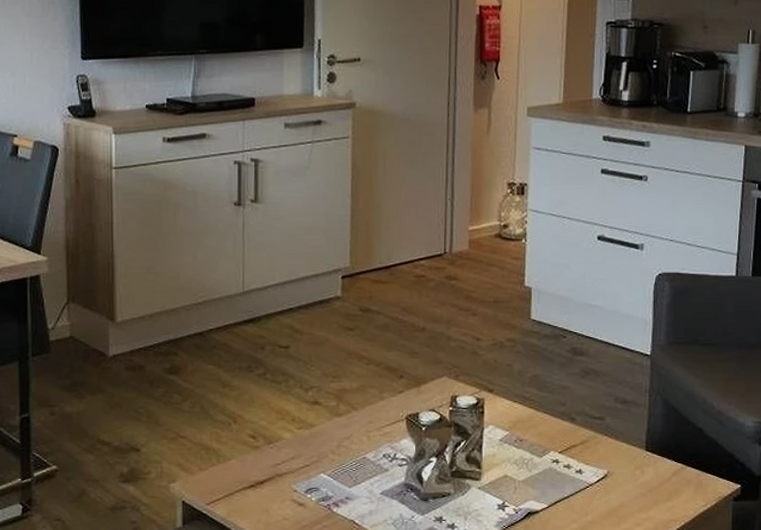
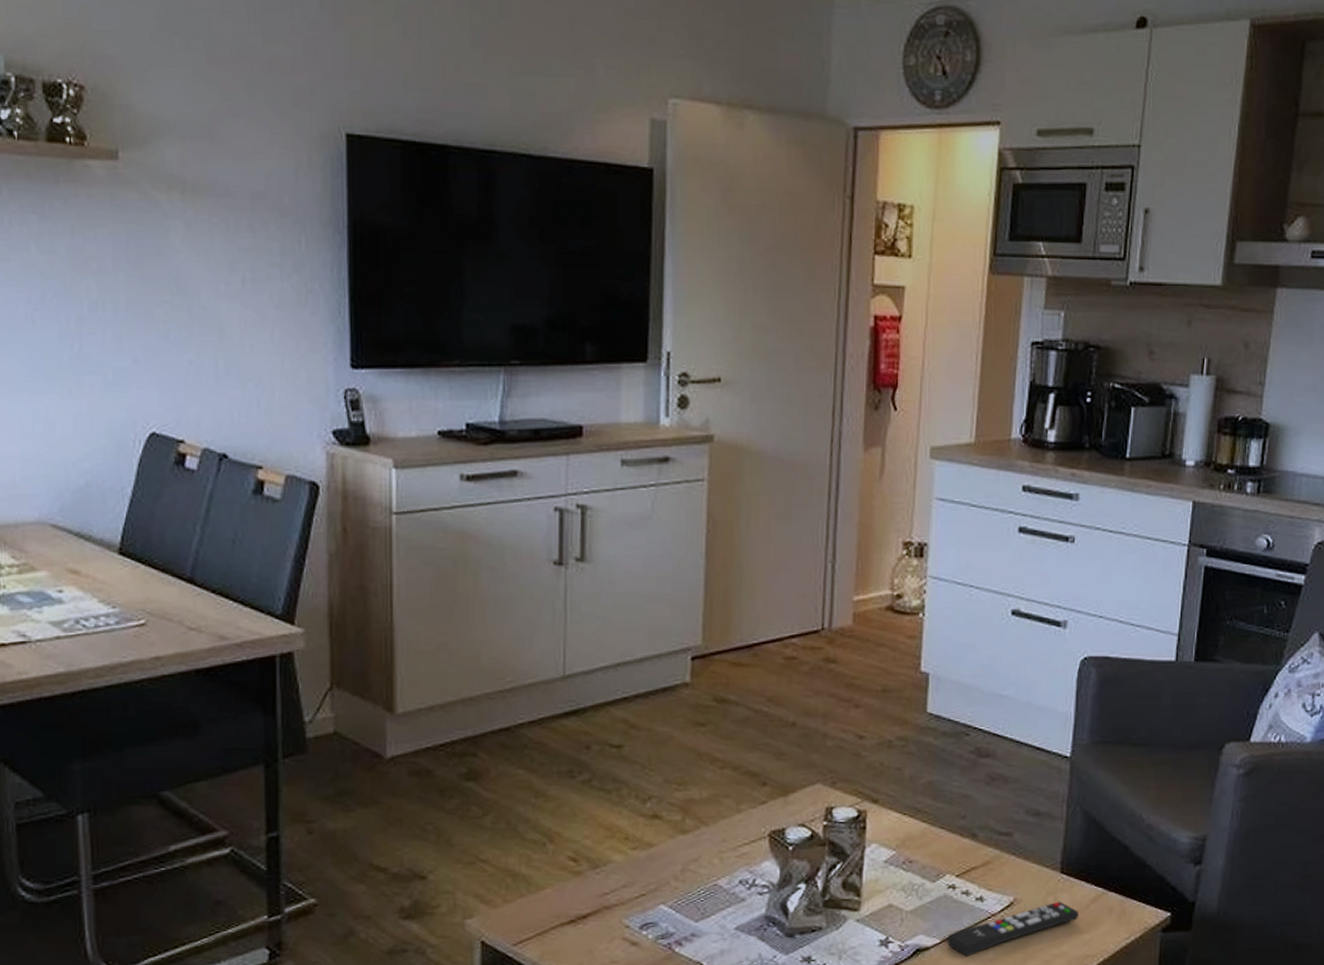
remote control: none [552,474,663,519] -> present [946,901,1080,957]

